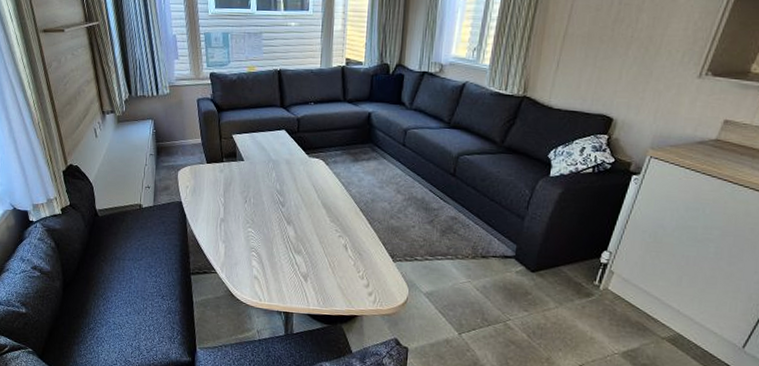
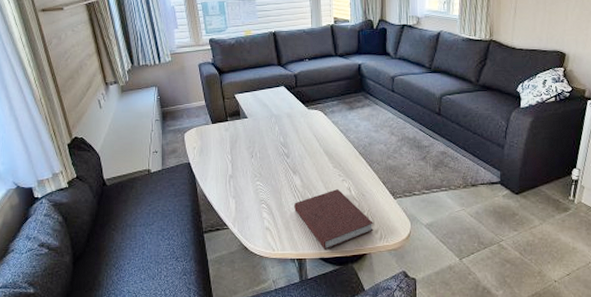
notebook: none [285,245,368,306] -> present [294,189,374,250]

